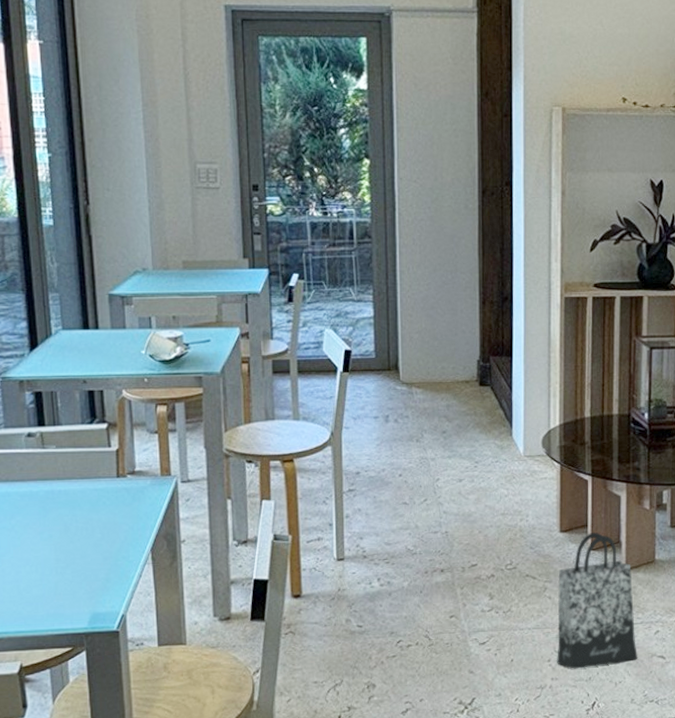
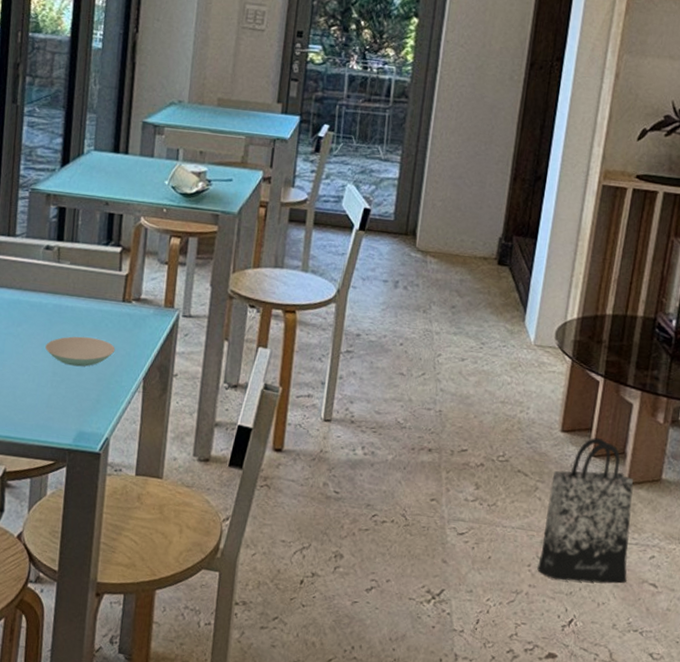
saucer: none [43,518,117,550] -> present [45,336,116,367]

